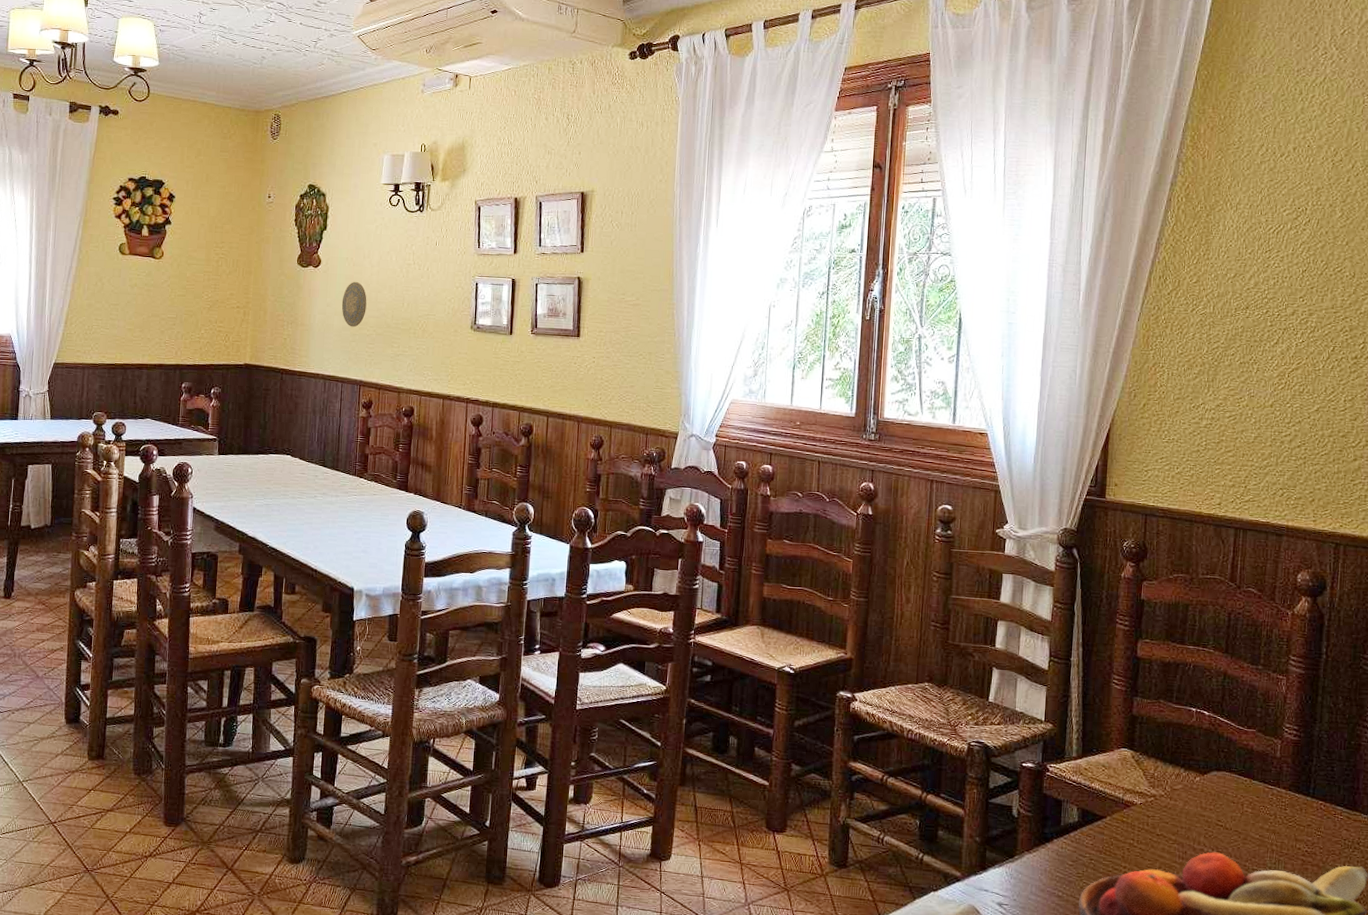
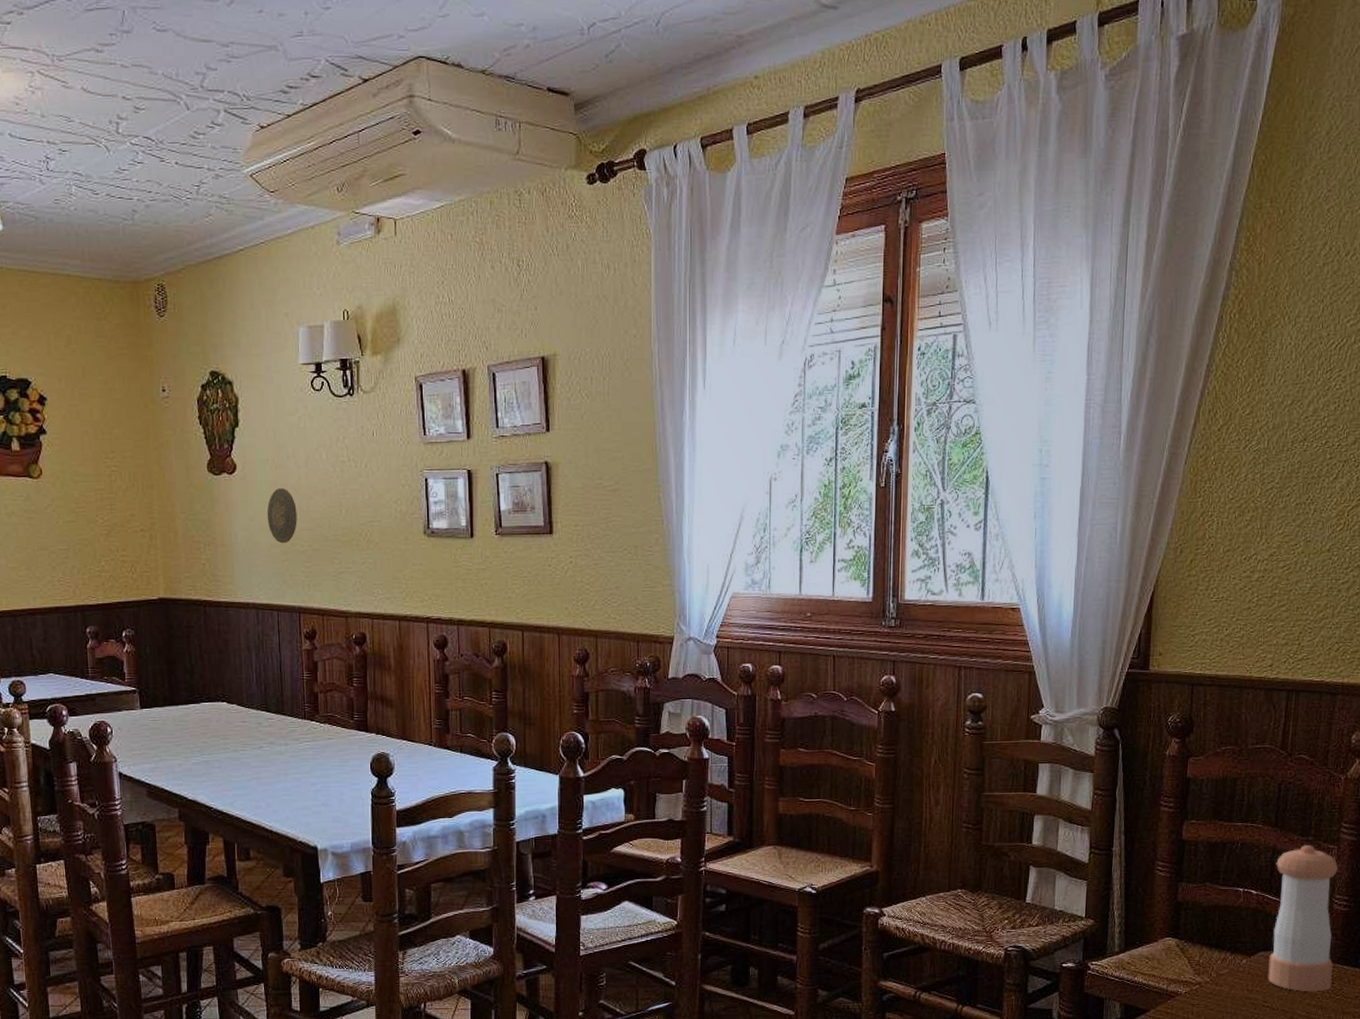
pepper shaker: none [1221,672,1287,816] -> present [1268,844,1338,991]

